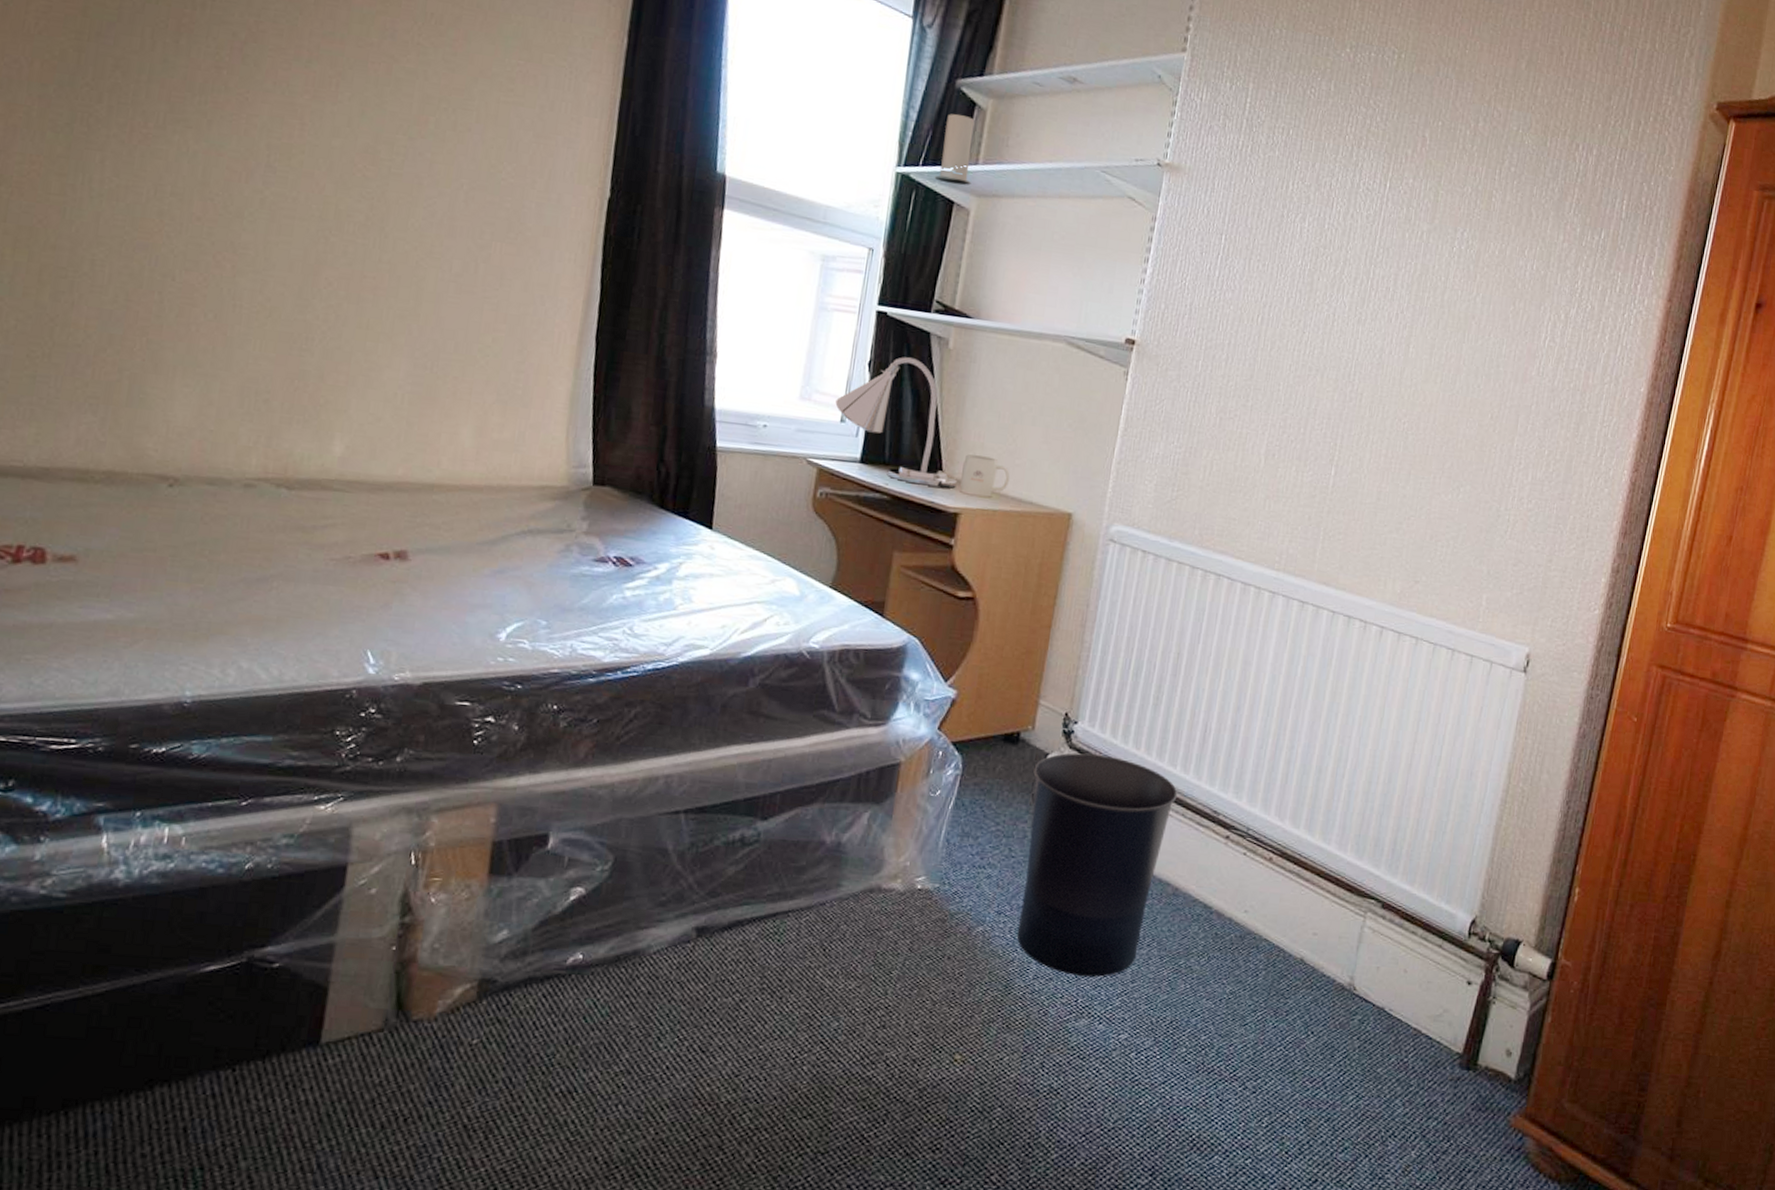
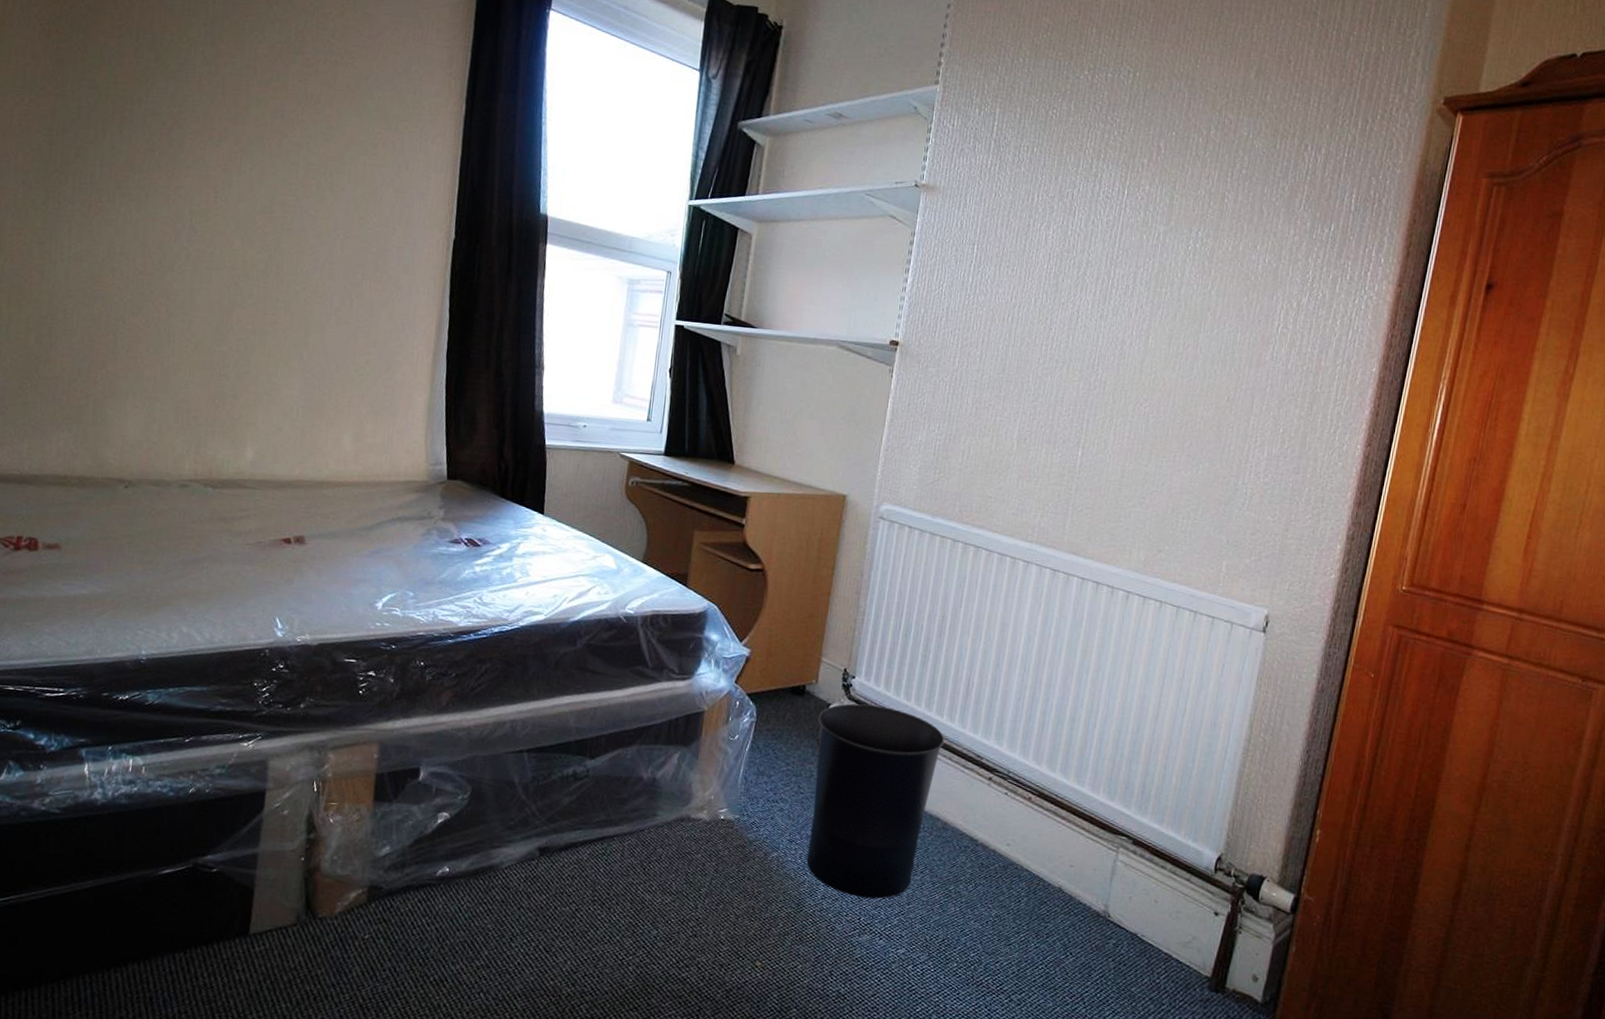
table lamp: present [835,357,958,489] -> none [642,363,747,476]
candle: present [934,113,975,186] -> none [721,152,755,214]
mug: present [960,453,1010,498] -> none [749,445,792,483]

